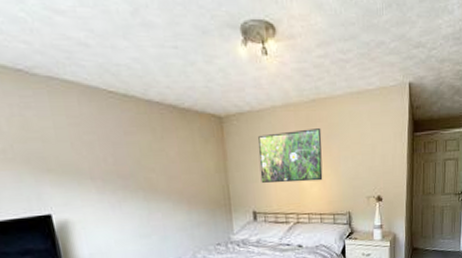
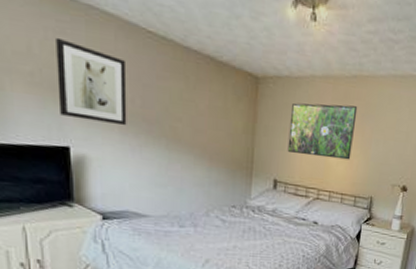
wall art: none [22,112,103,186] -> present [56,37,127,126]

